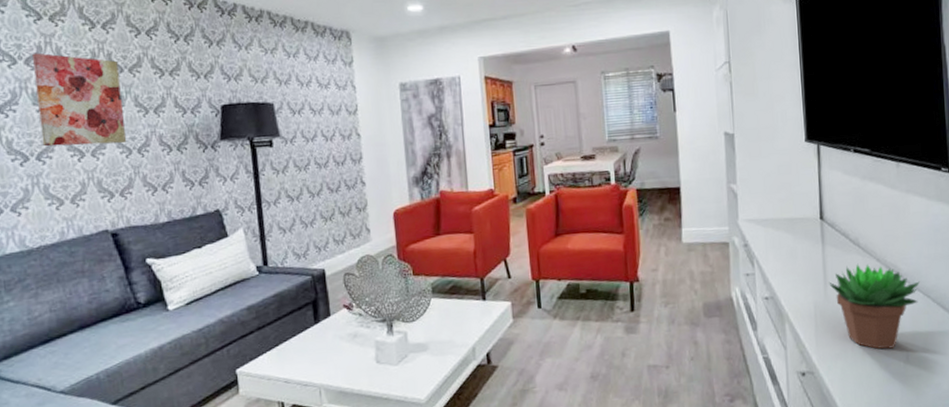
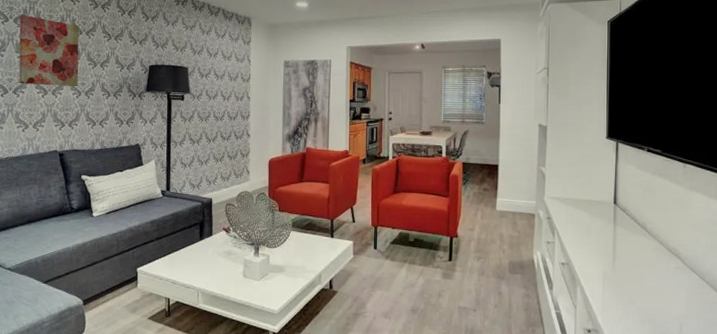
succulent plant: present [829,263,920,349] -> none [617,244,696,319]

